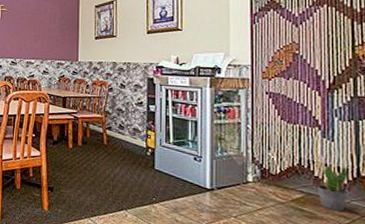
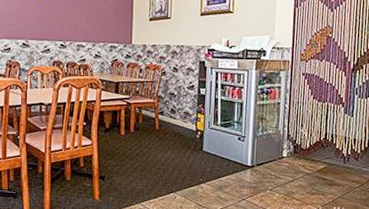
potted plant: present [316,164,349,211] -> none [336,137,362,177]

